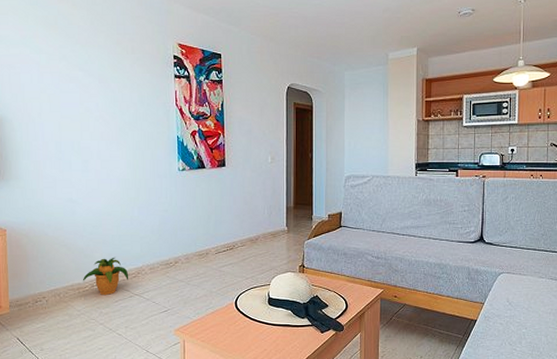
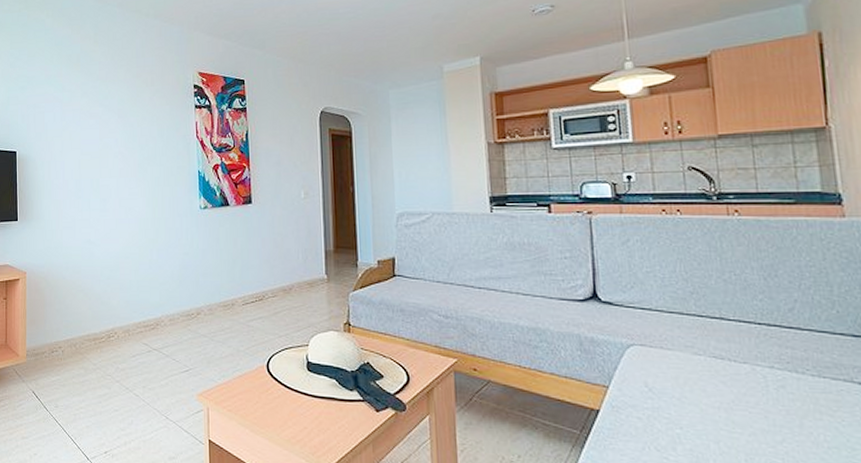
potted plant: present [82,257,129,295] -> none [98,305,147,348]

